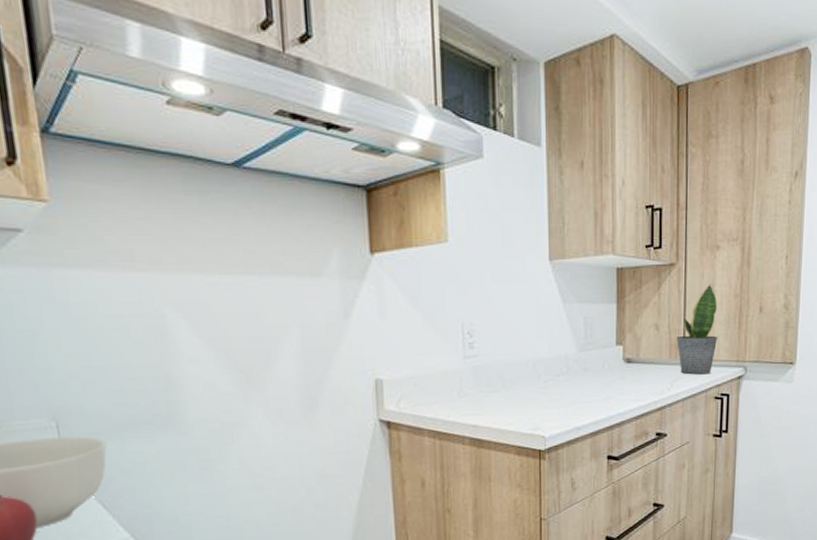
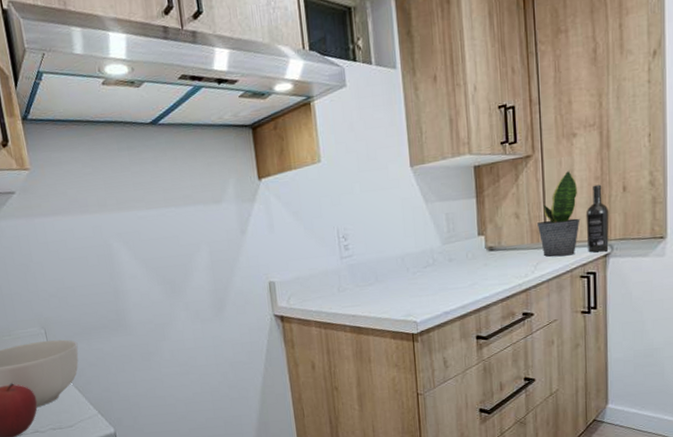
wine bottle: none [722,302,746,374] -> present [585,184,610,253]

